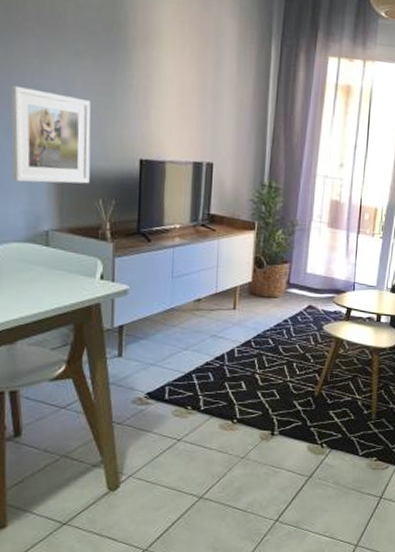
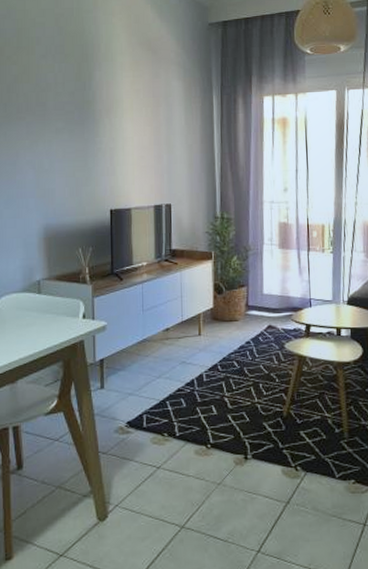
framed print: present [10,85,91,184] -> none [9,164,71,242]

